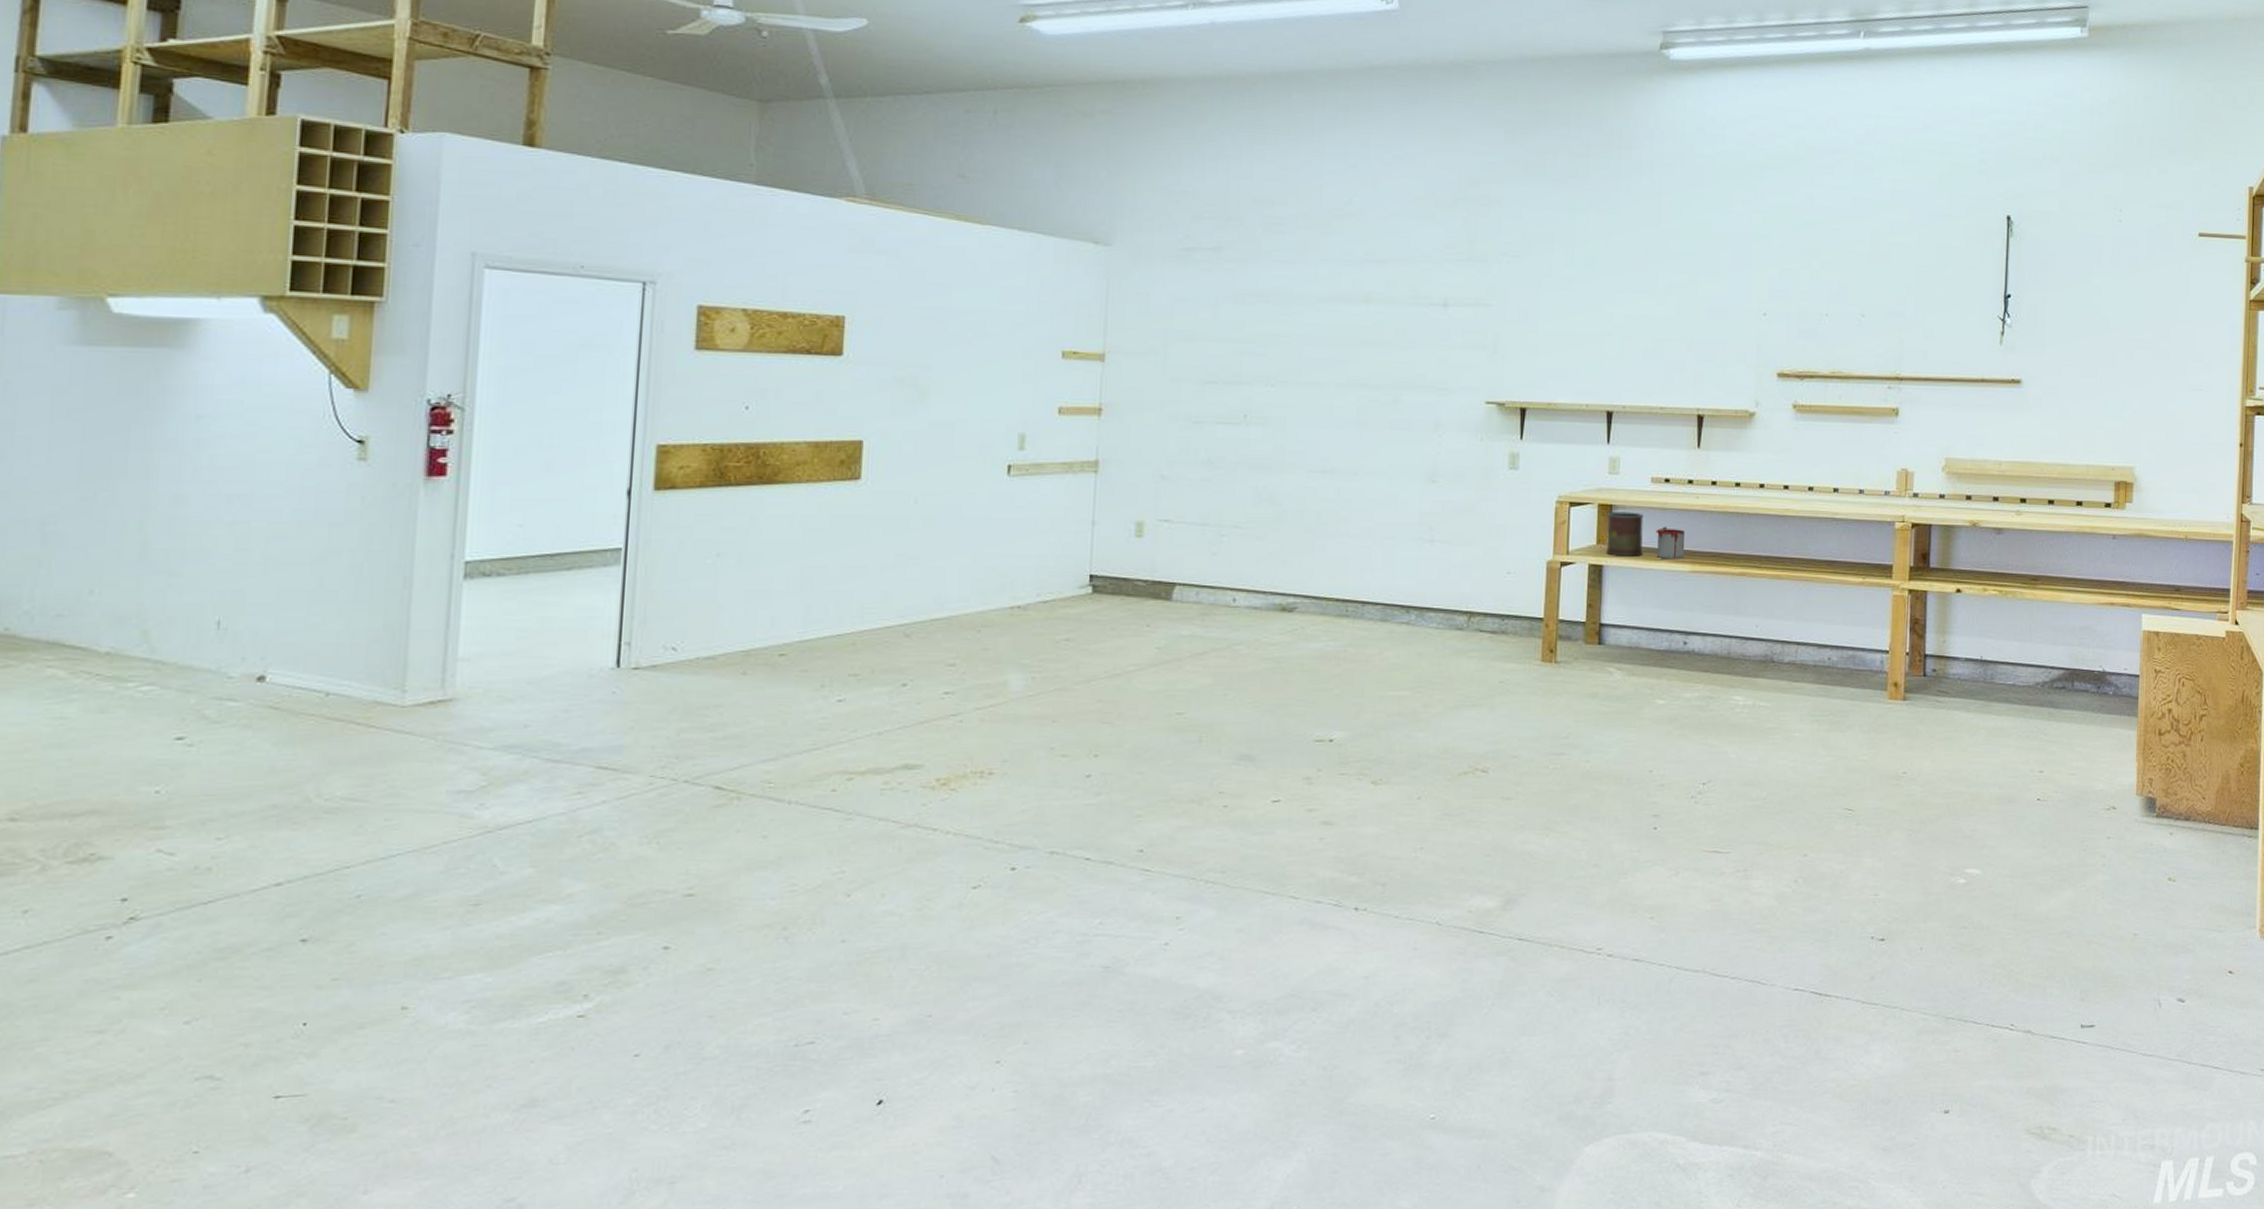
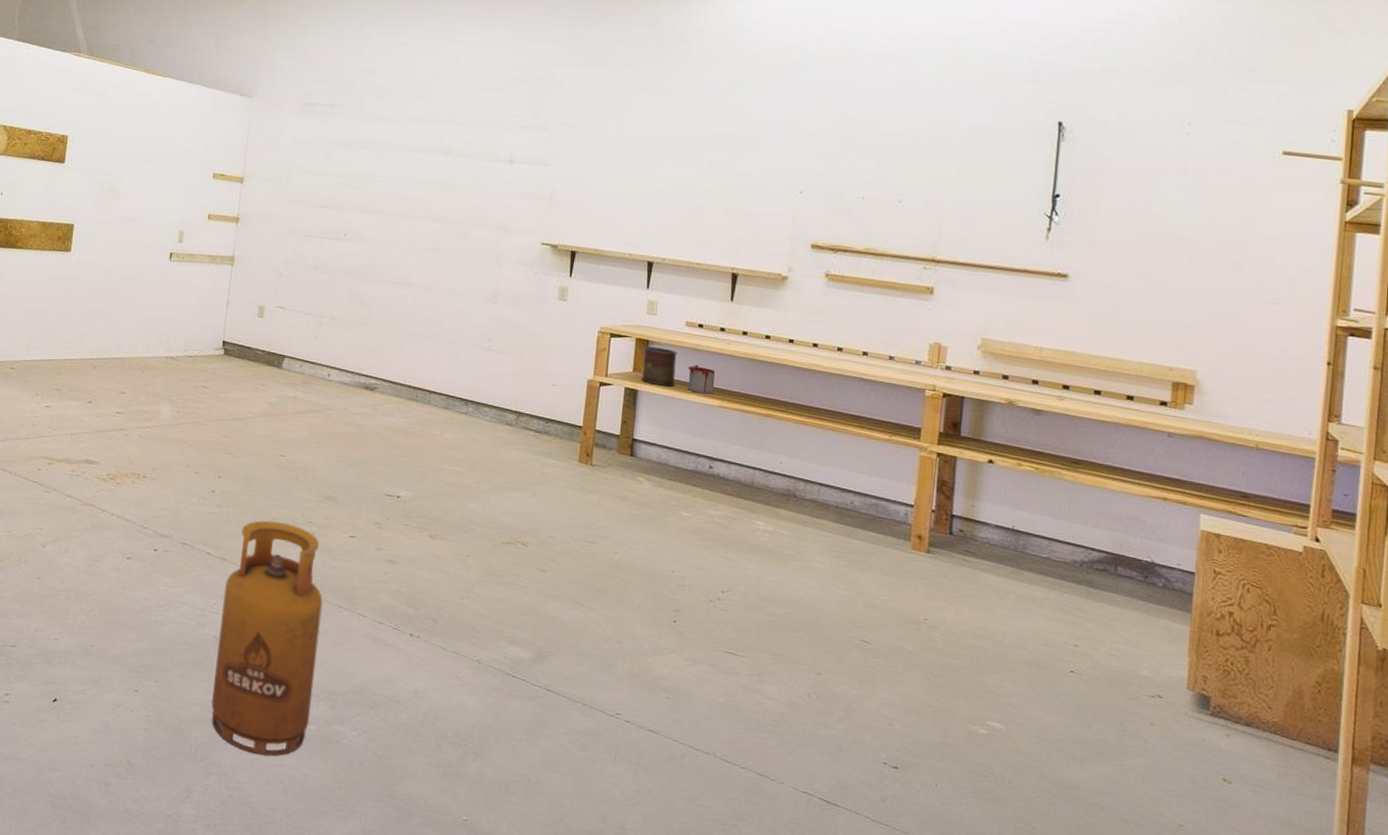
gas cylinder: none [1103,800,1243,1106] -> present [211,520,323,756]

